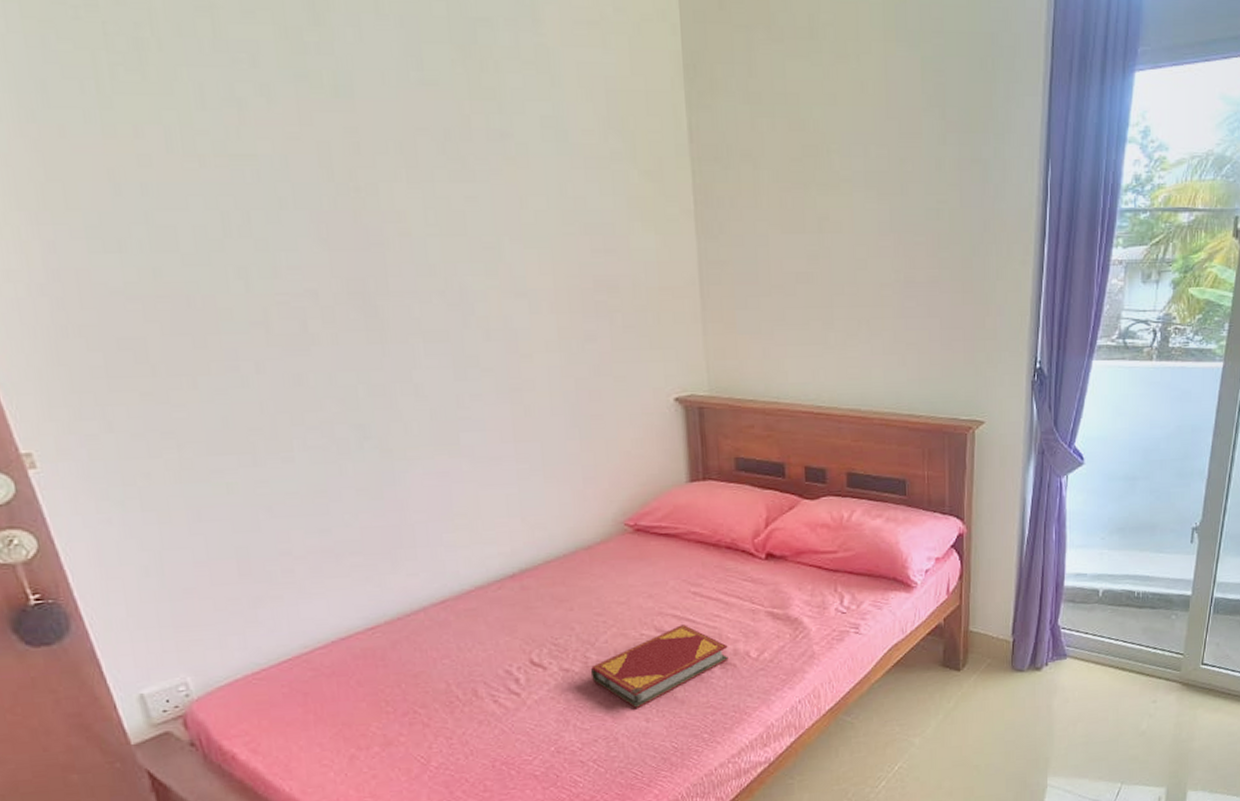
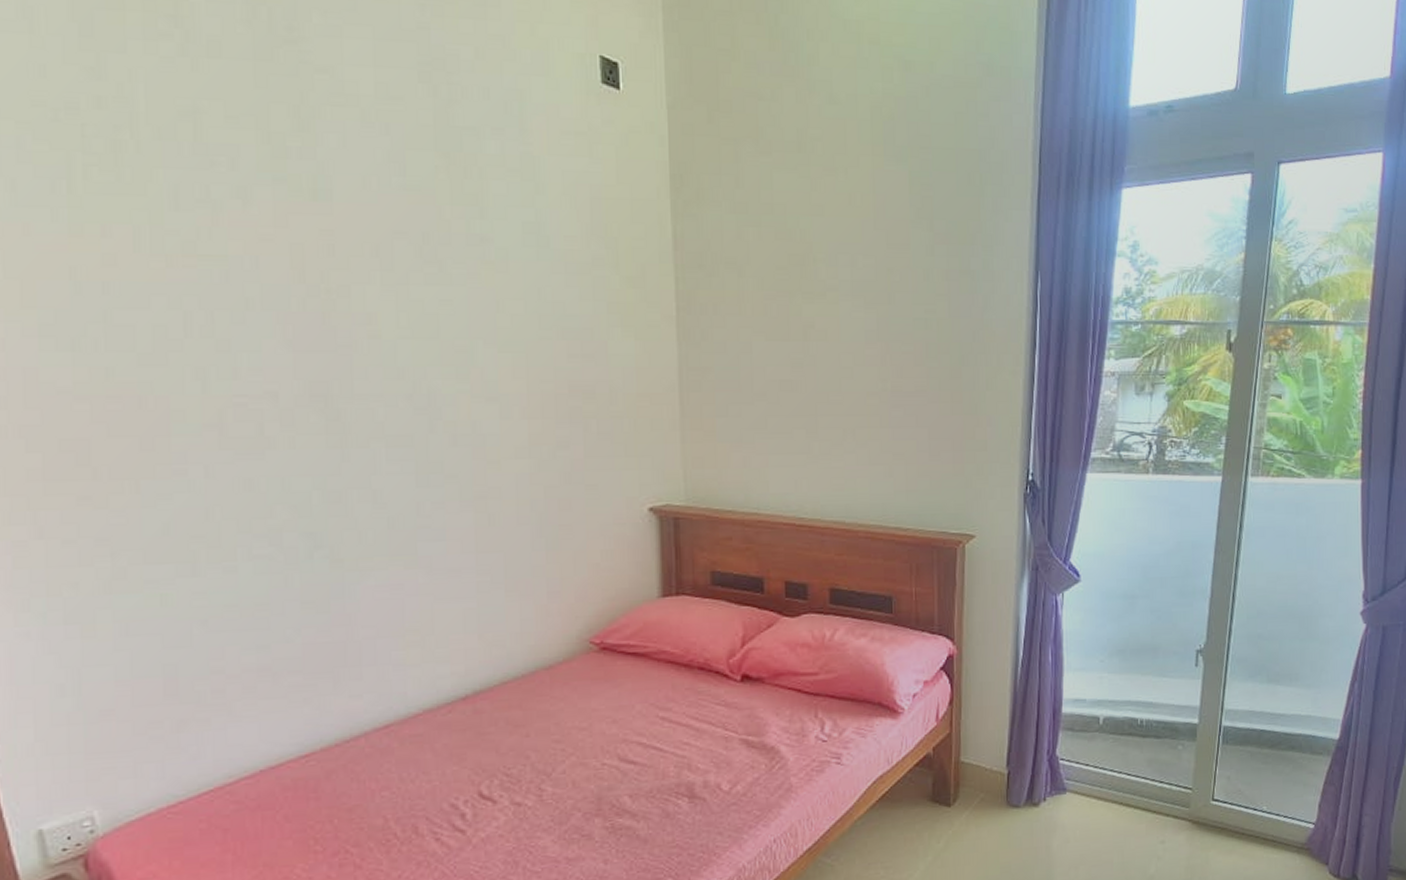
hardback book: present [590,625,729,708] -> none [544,753,698,848]

